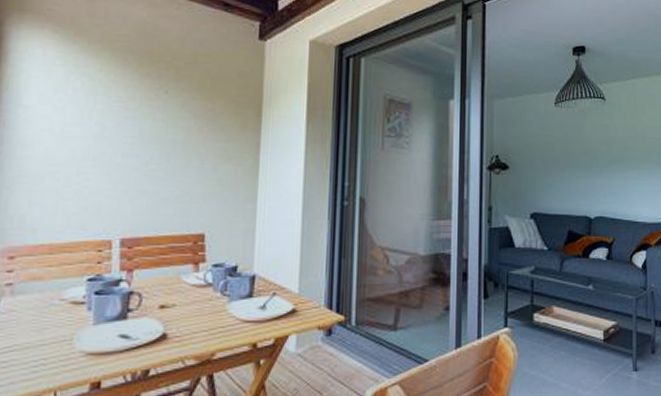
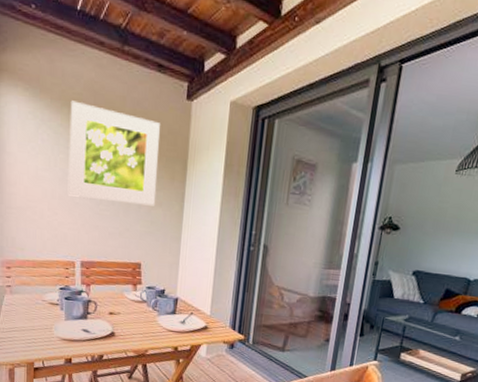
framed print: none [105,43,228,161] -> present [67,100,160,206]

